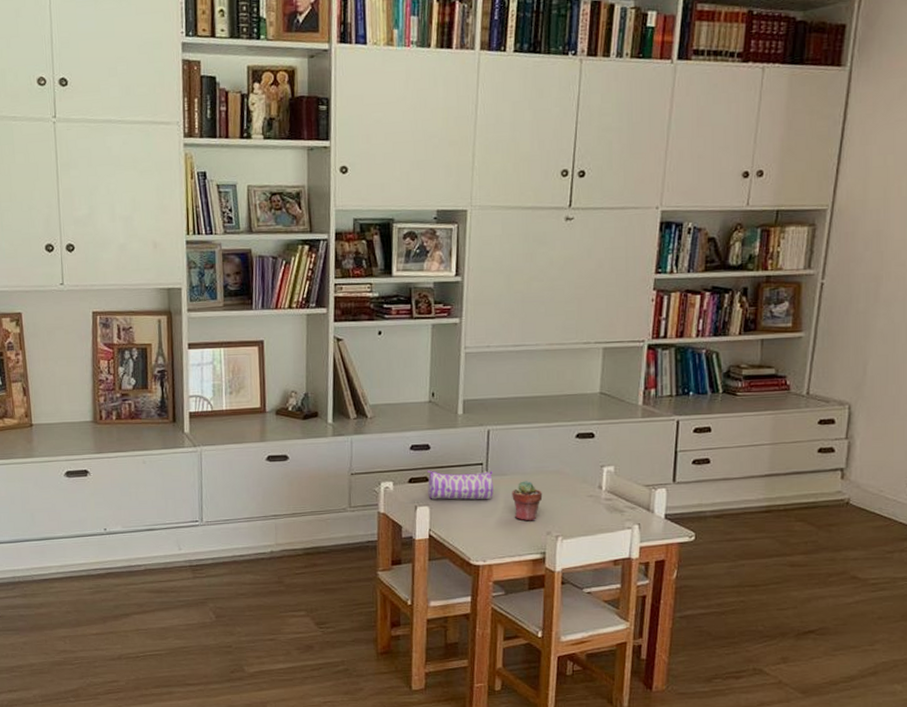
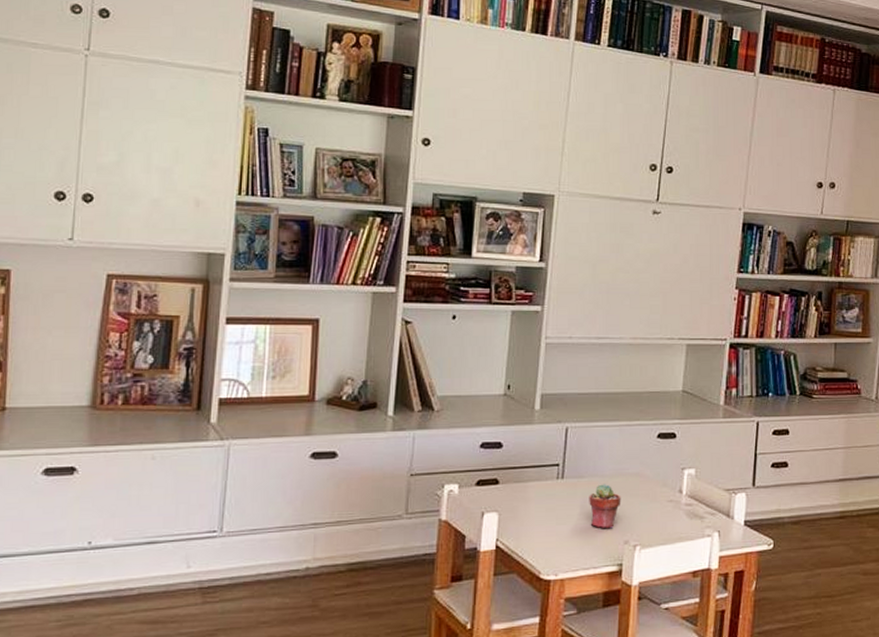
pencil case: present [427,470,493,500] -> none [497,471,569,505]

